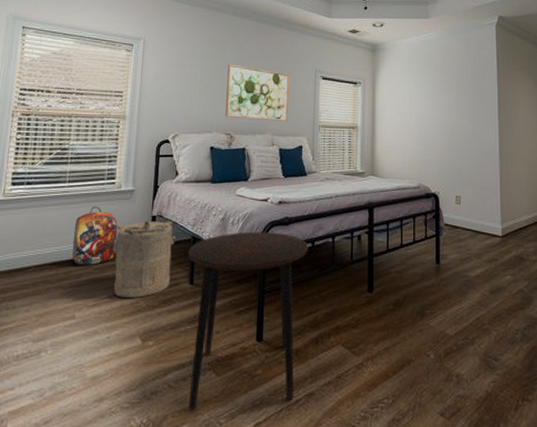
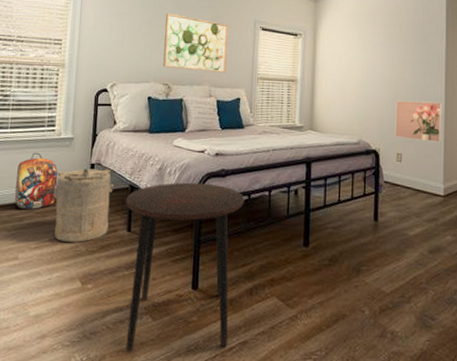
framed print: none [453,145,498,184] -> present [395,100,443,142]

